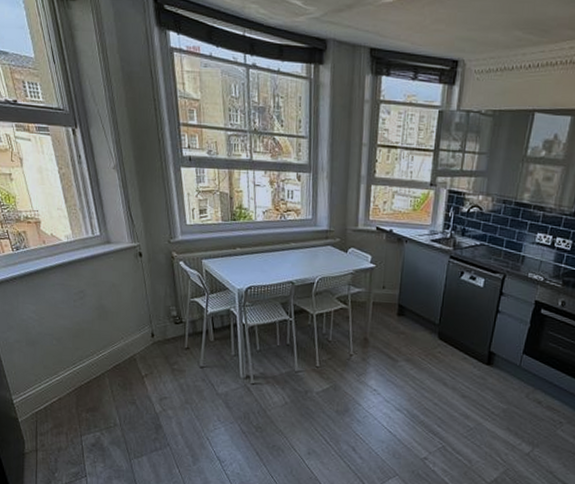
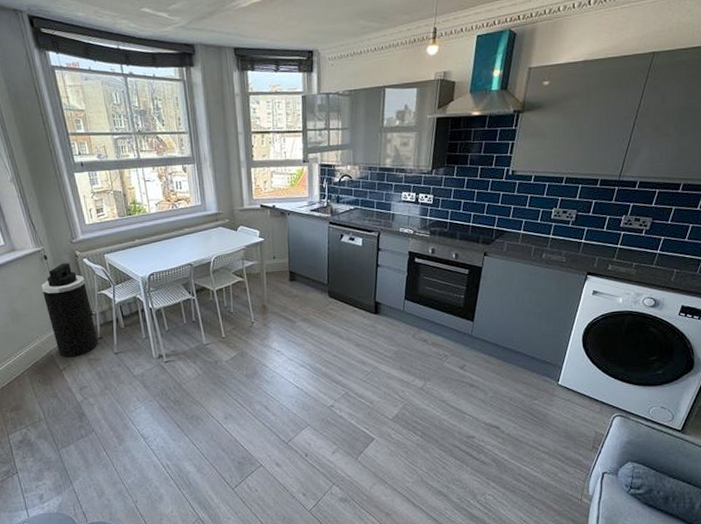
trash can: none [132,263,186,365] -> present [41,263,99,358]

